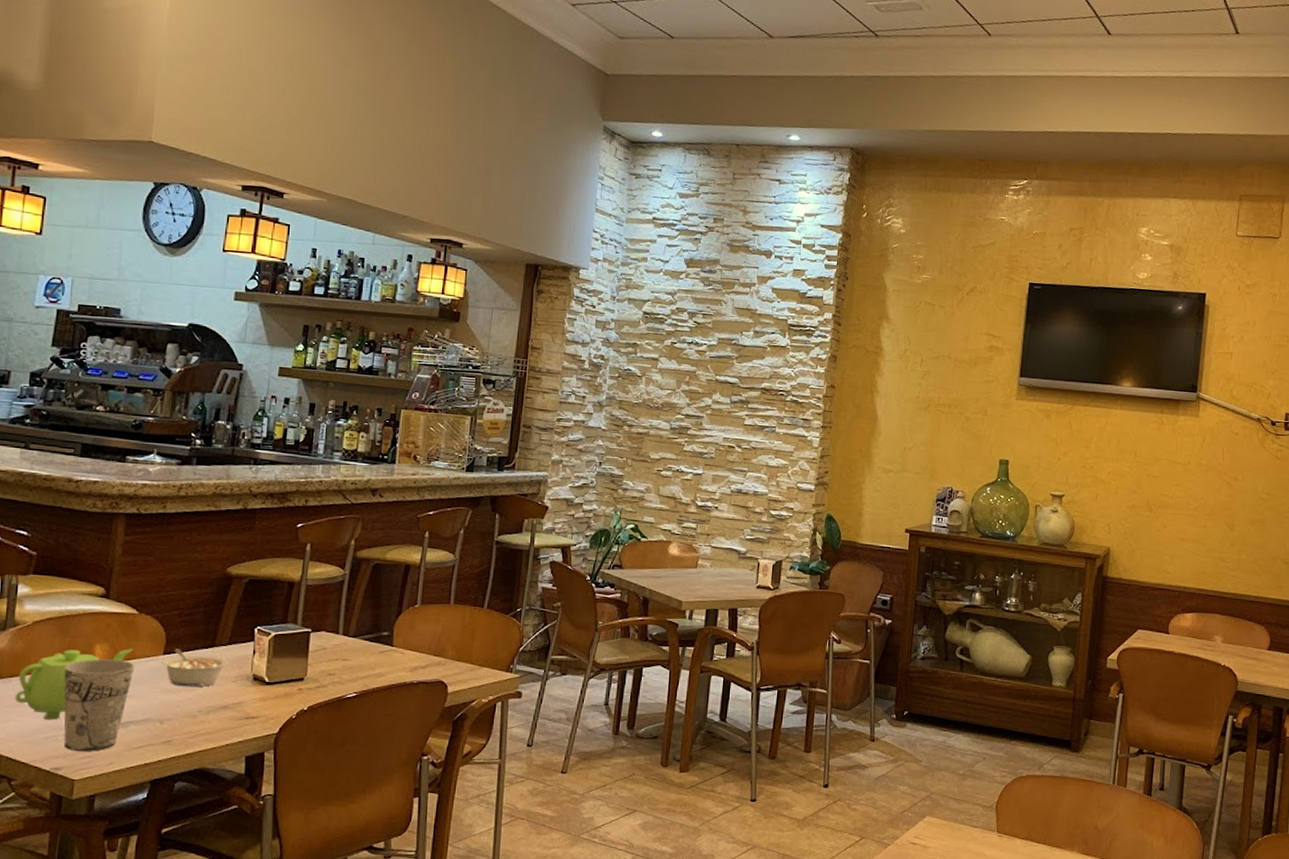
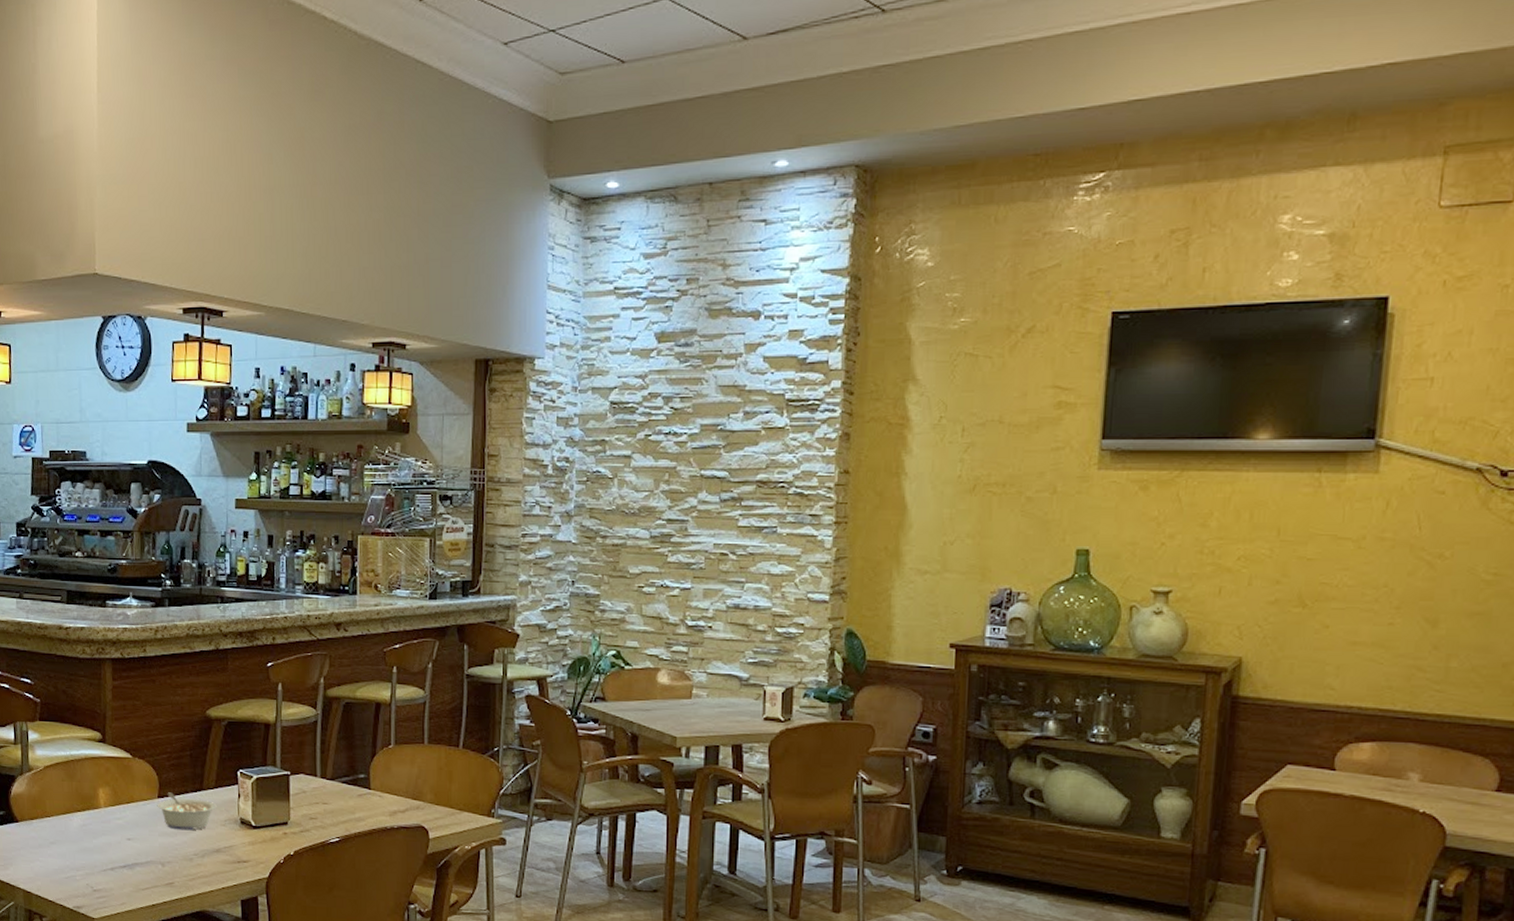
teapot: present [15,649,133,720] -> none [37,792,131,861]
cup: present [63,659,135,751] -> none [75,802,135,891]

